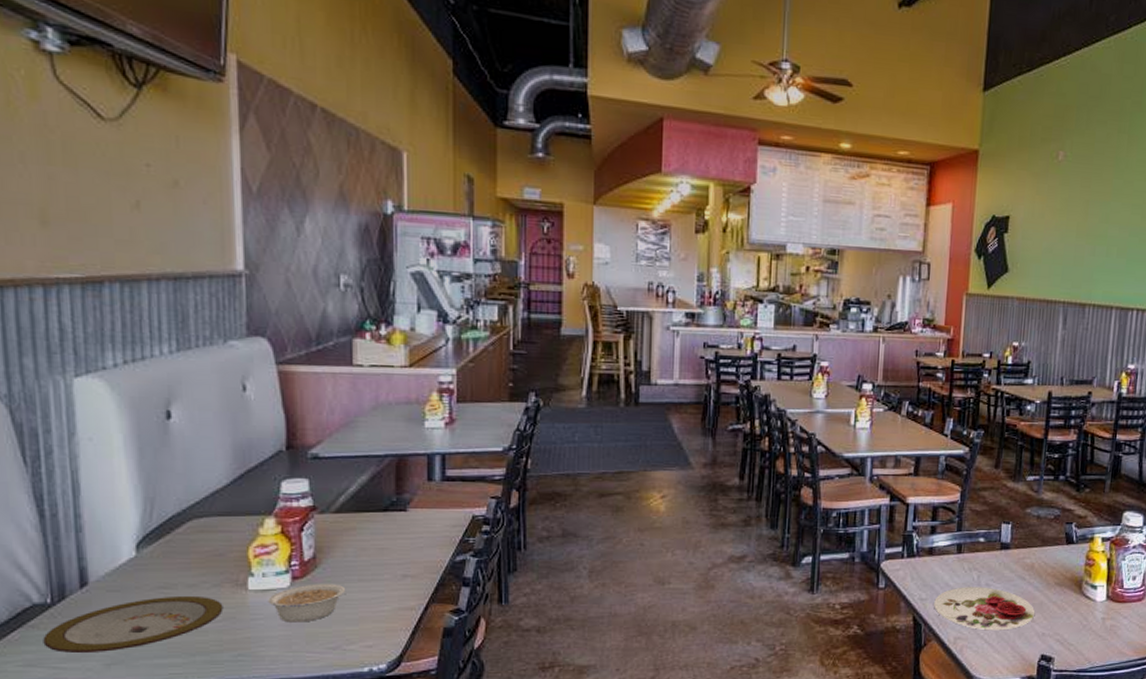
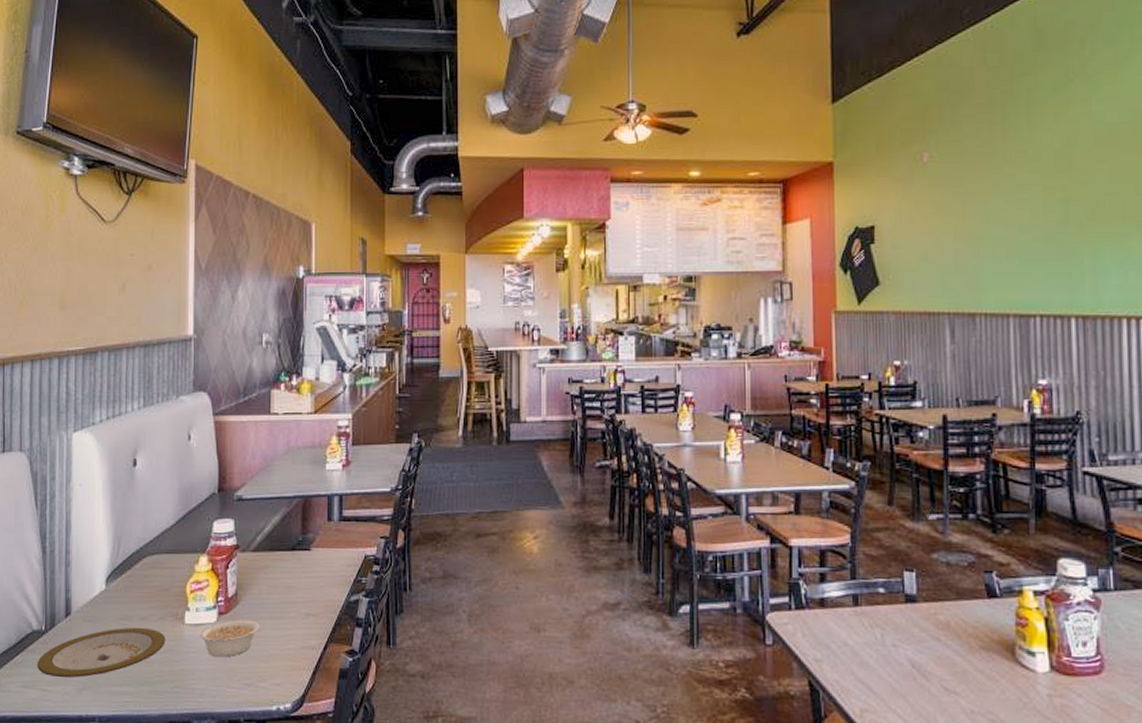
plate: present [934,587,1035,631] -> none [832,647,959,704]

